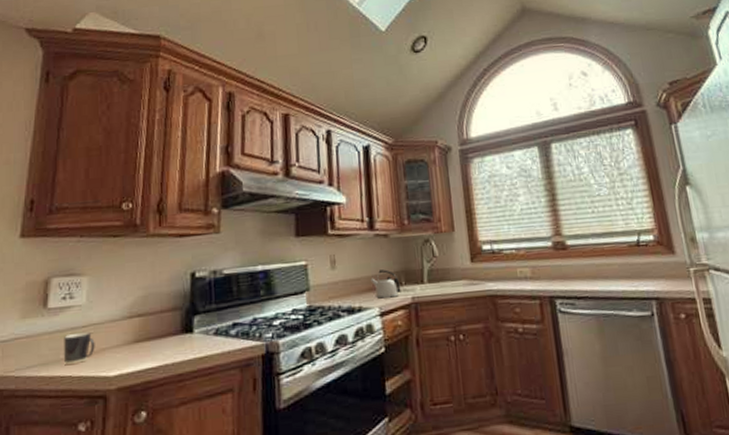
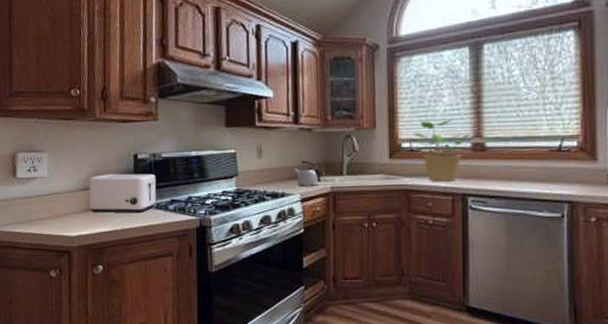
mug: present [63,331,95,364] -> none [32,199,58,224]
toaster: none [134,293,216,345] -> present [89,173,157,213]
potted plant: none [493,219,550,285] -> present [413,120,471,182]

